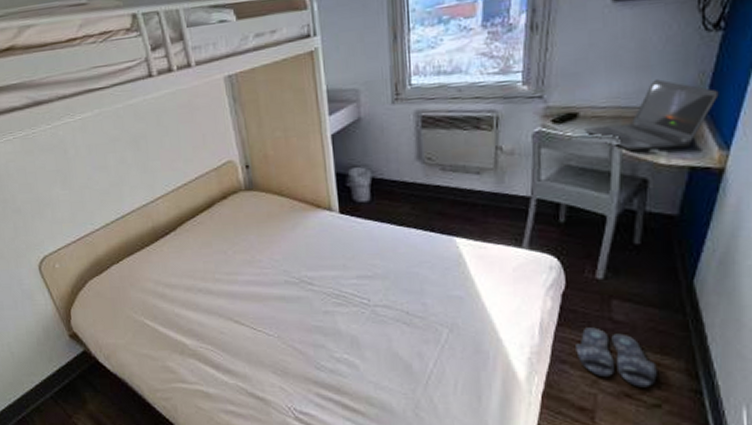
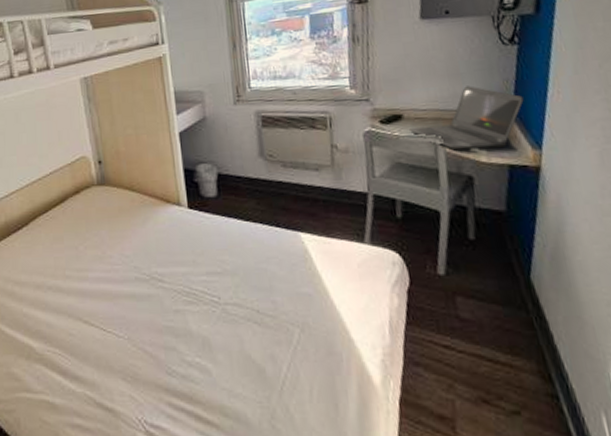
slippers: present [575,327,657,387] -> none [426,326,512,392]

